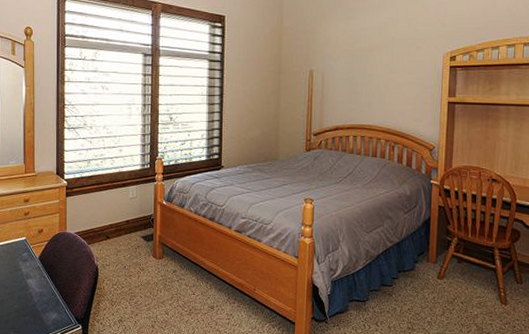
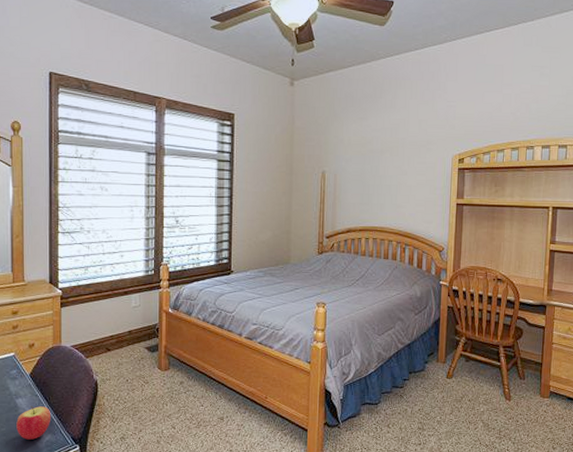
apple: none [27,286,57,317] -> present [16,405,52,440]

